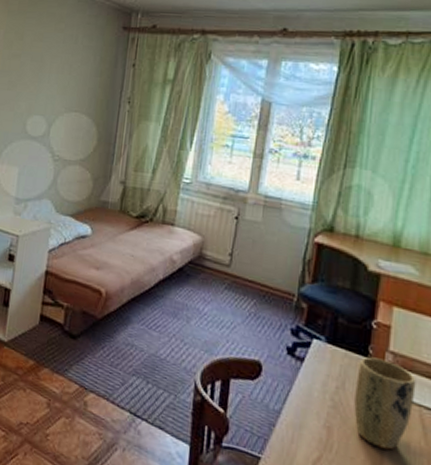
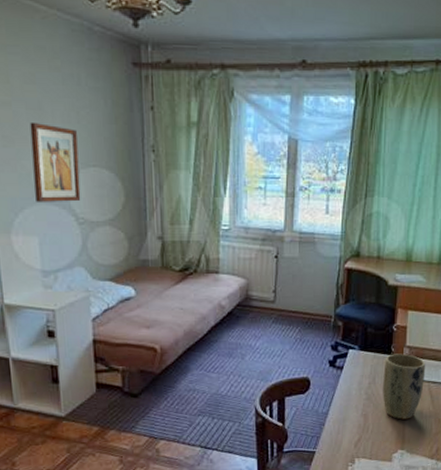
wall art: none [23,71,67,141] -> present [30,121,81,202]

